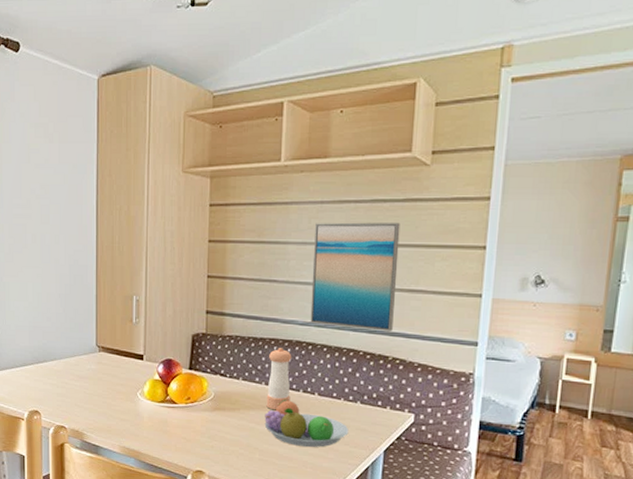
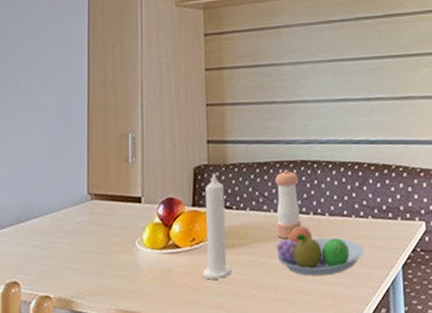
candle: none [195,342,221,435] -> present [202,173,231,280]
wall art: present [310,222,400,331] -> none [307,37,392,141]

